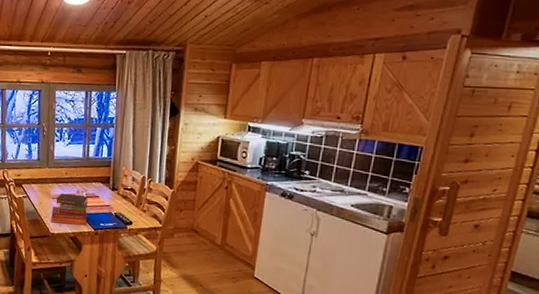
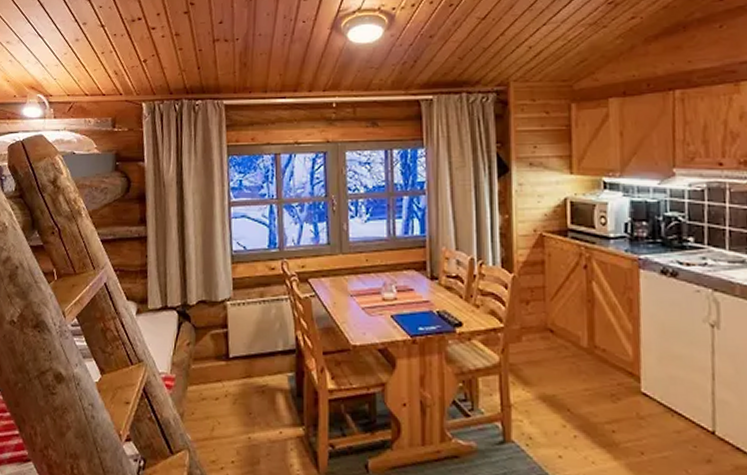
books: present [51,193,88,225] -> none [350,287,400,332]

